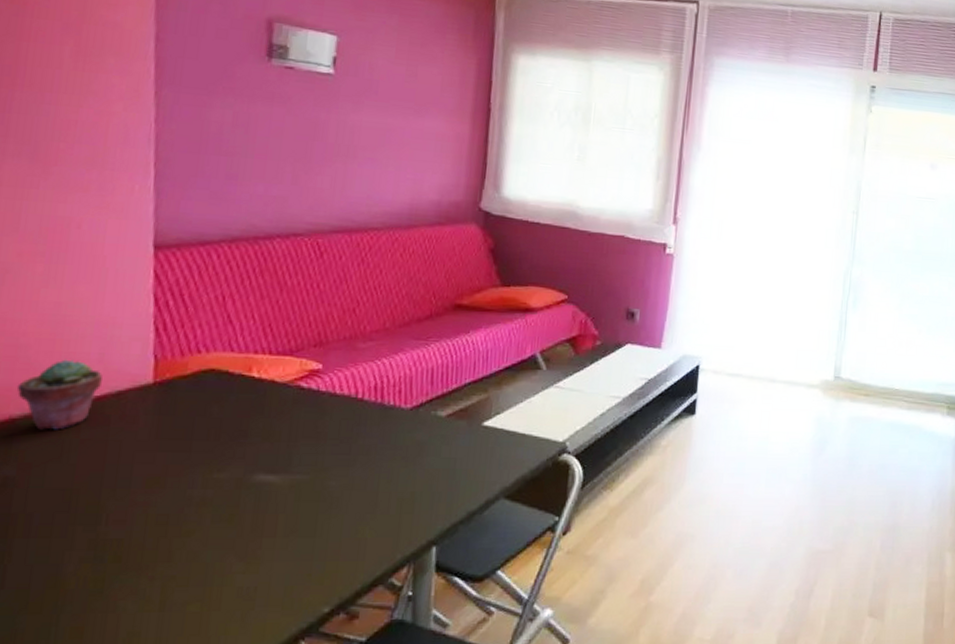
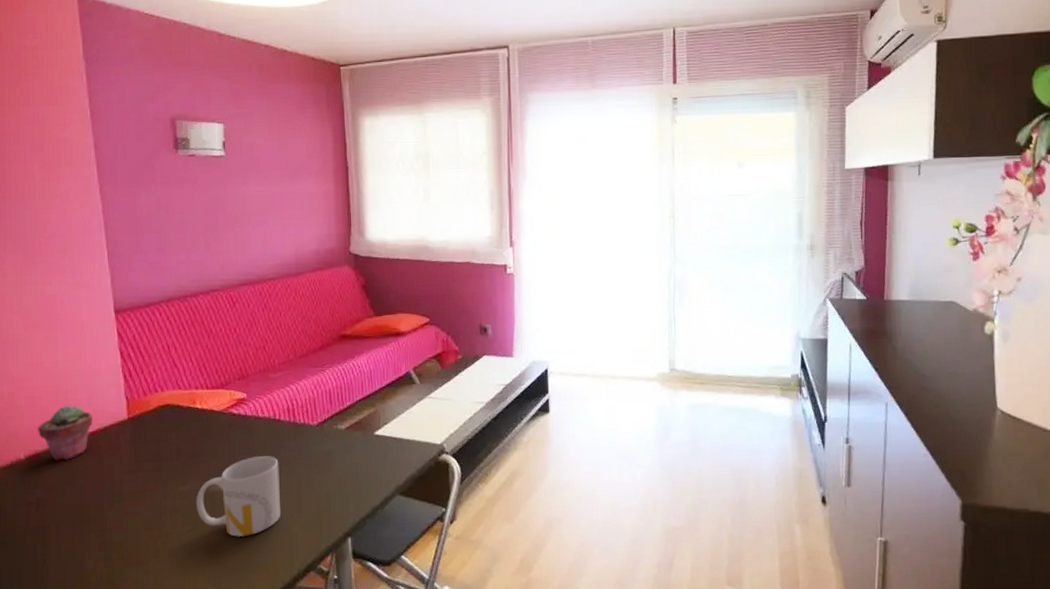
mug: none [234,440,355,539] -> present [196,455,281,537]

